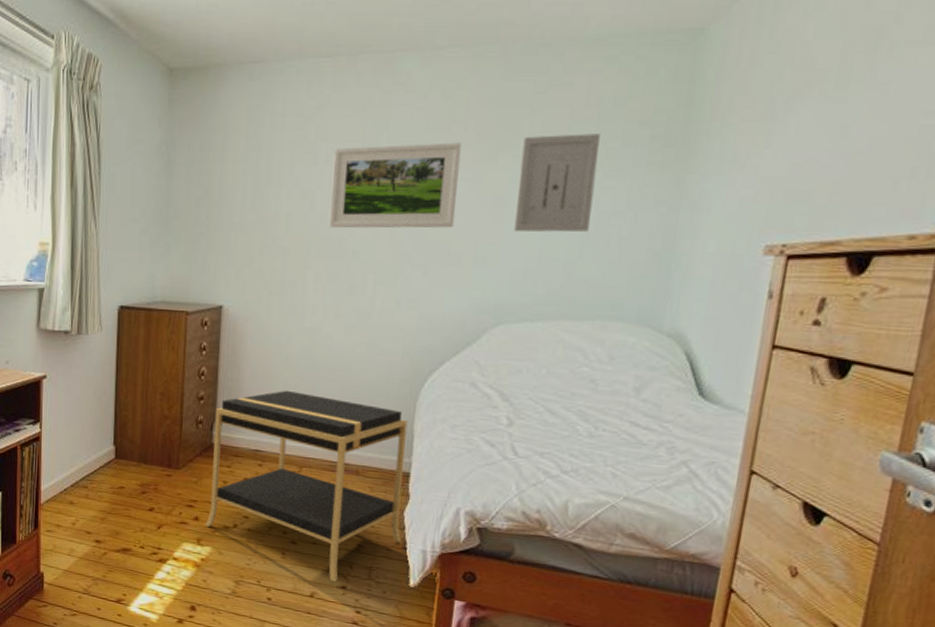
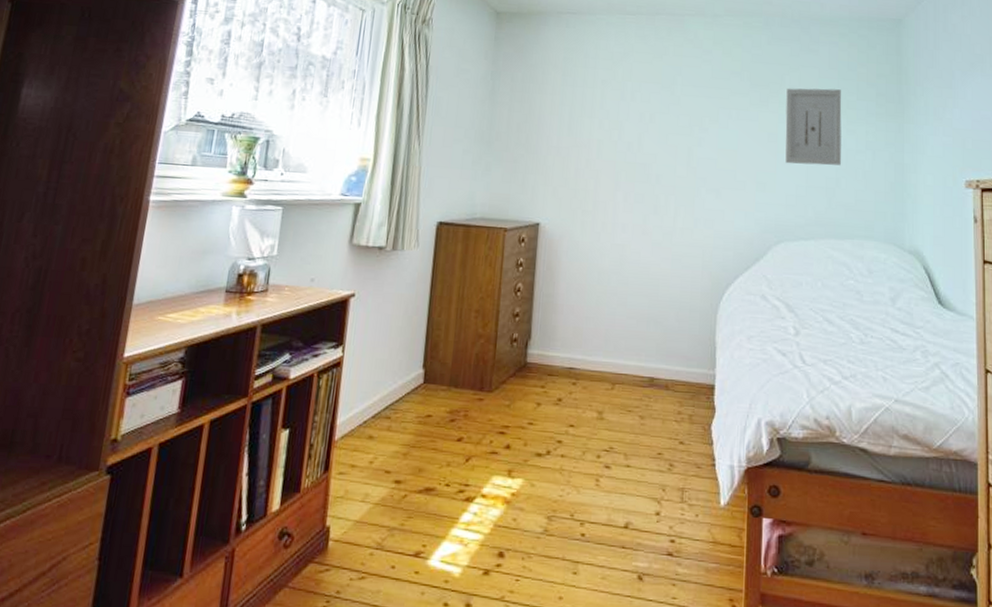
nightstand: present [205,390,408,583] -> none [517,305,711,509]
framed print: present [329,142,462,229] -> none [635,87,740,159]

